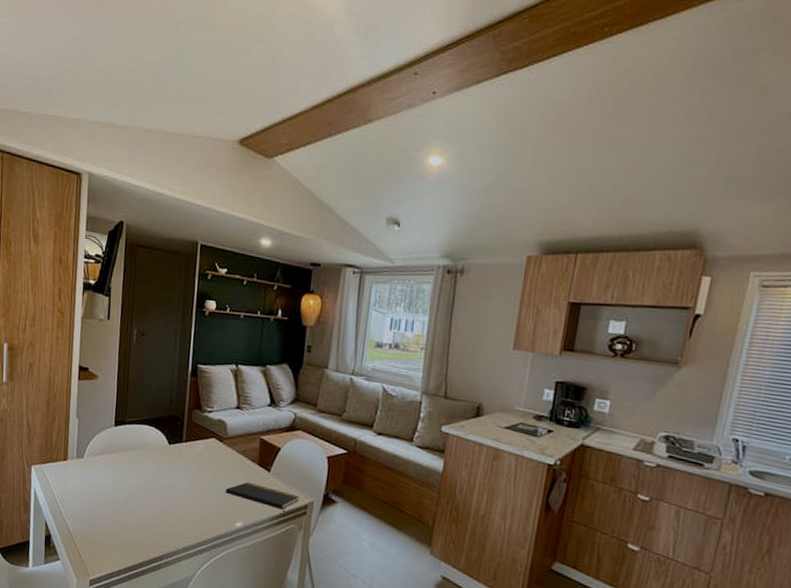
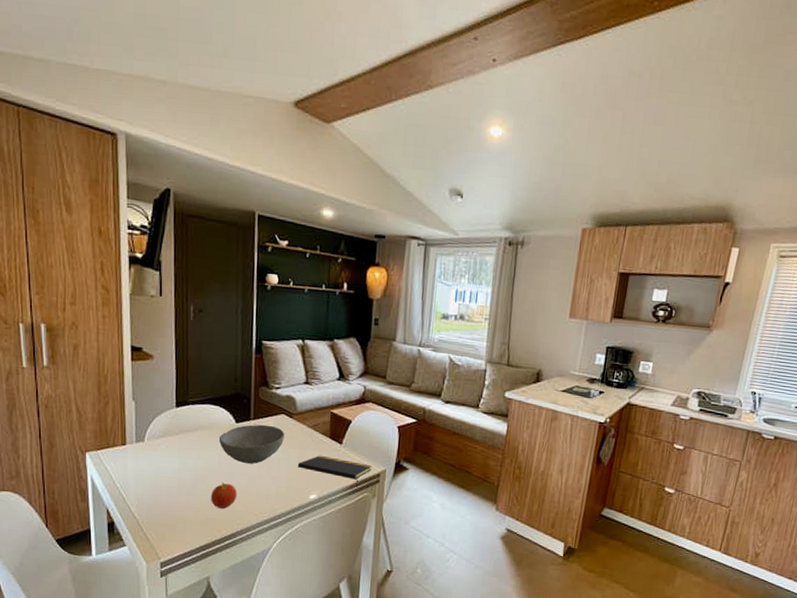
fruit: none [141,503,166,530] -> present [211,482,237,509]
bowl: none [151,447,215,487] -> present [218,424,285,464]

